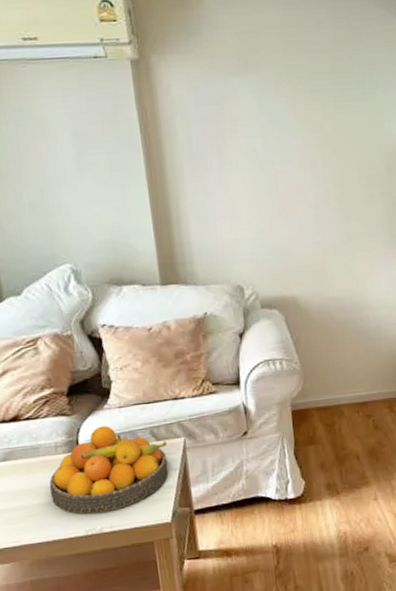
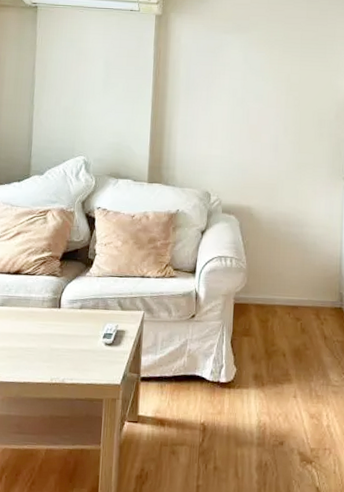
fruit bowl: present [49,425,169,514] -> none [30,290,129,365]

